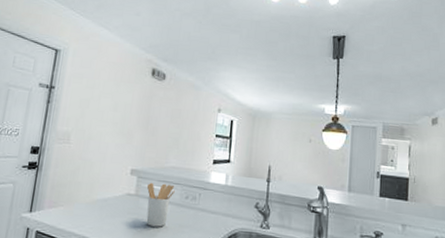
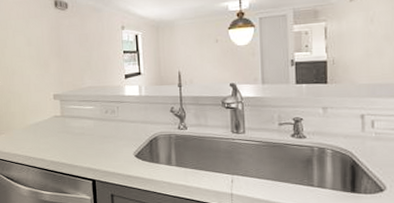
utensil holder: present [146,182,175,227] -> none [69,102,95,141]

